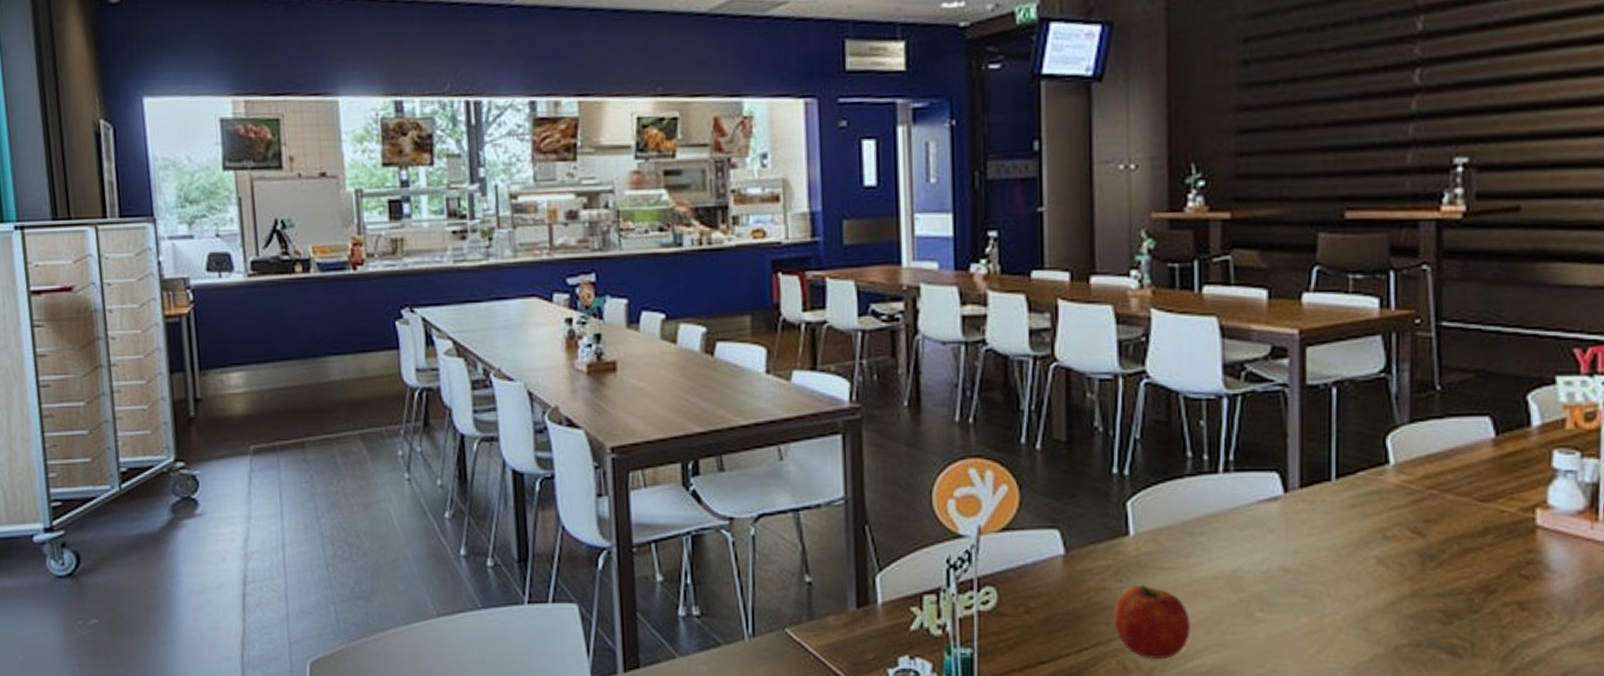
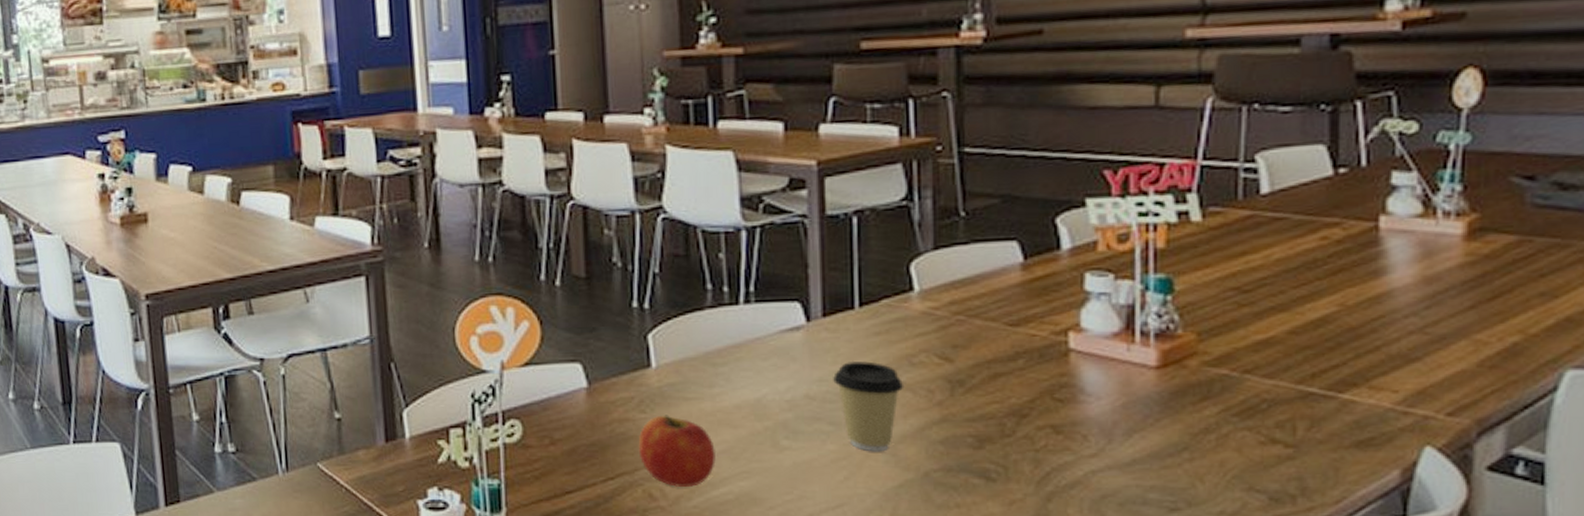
coffee cup: none [1308,532,1377,626] -> present [833,360,904,452]

